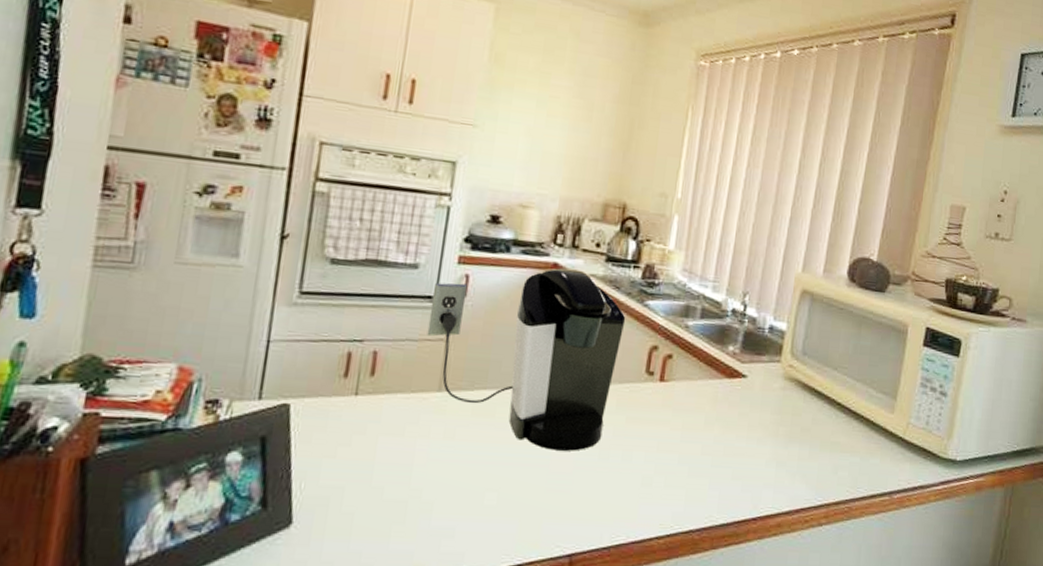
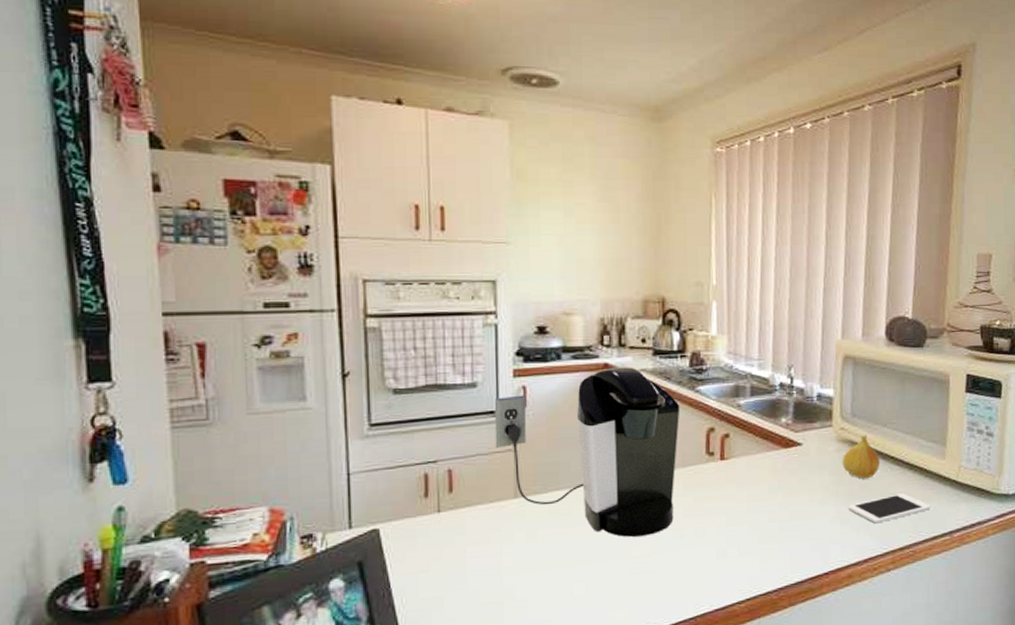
fruit: none [786,376,826,423] -> present [842,435,880,479]
cell phone: none [786,443,873,473] -> present [848,493,931,524]

